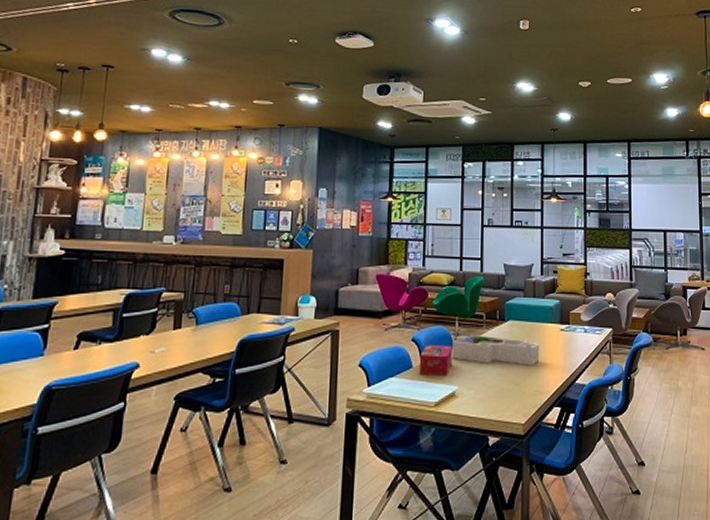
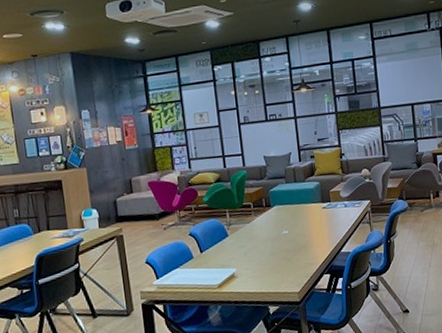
tissue box: present [419,345,453,377] -> none [198,234,229,264]
desk organizer: present [452,335,540,365] -> none [226,221,307,246]

